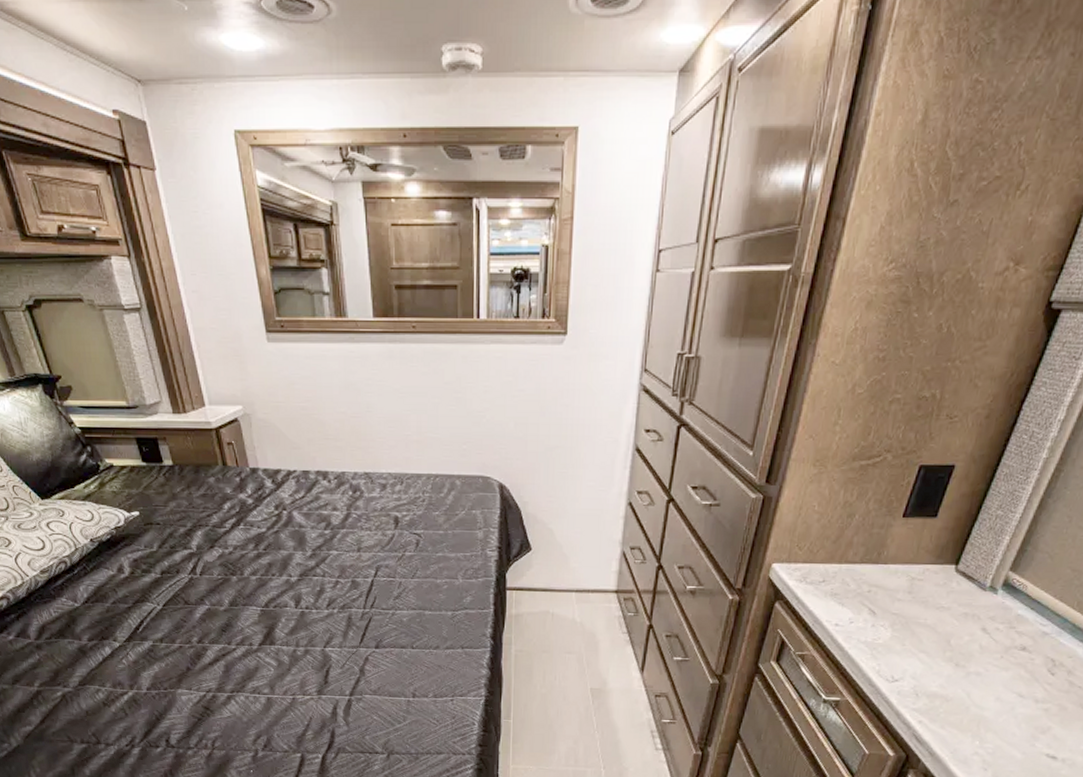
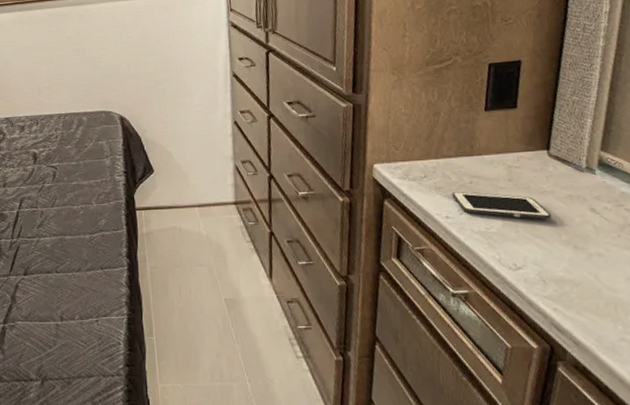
cell phone: none [846,599,942,636] -> present [451,191,552,220]

